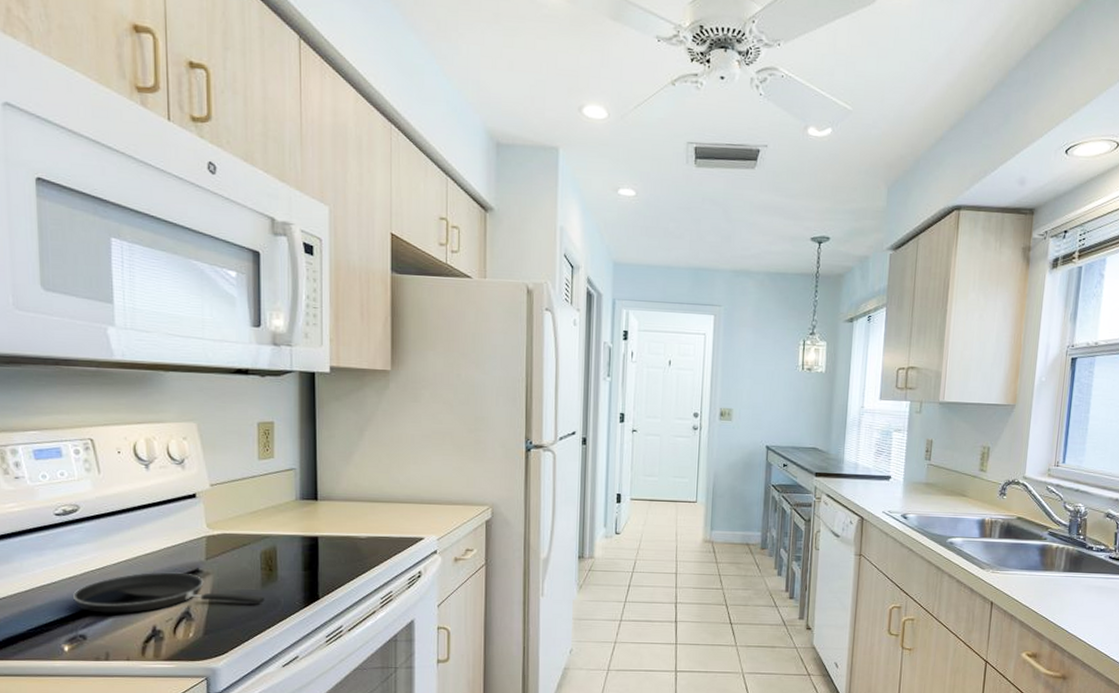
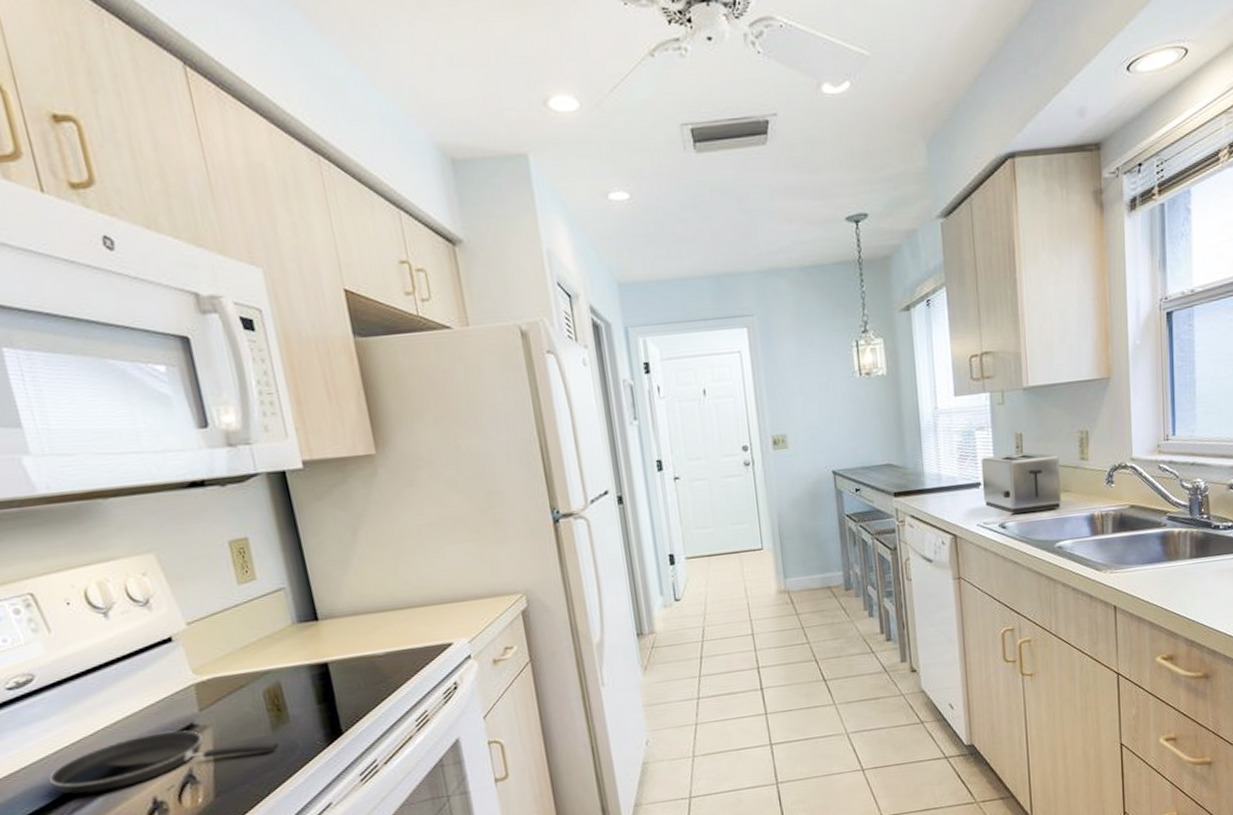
toaster: none [891,455,961,509] -> present [981,452,1061,515]

